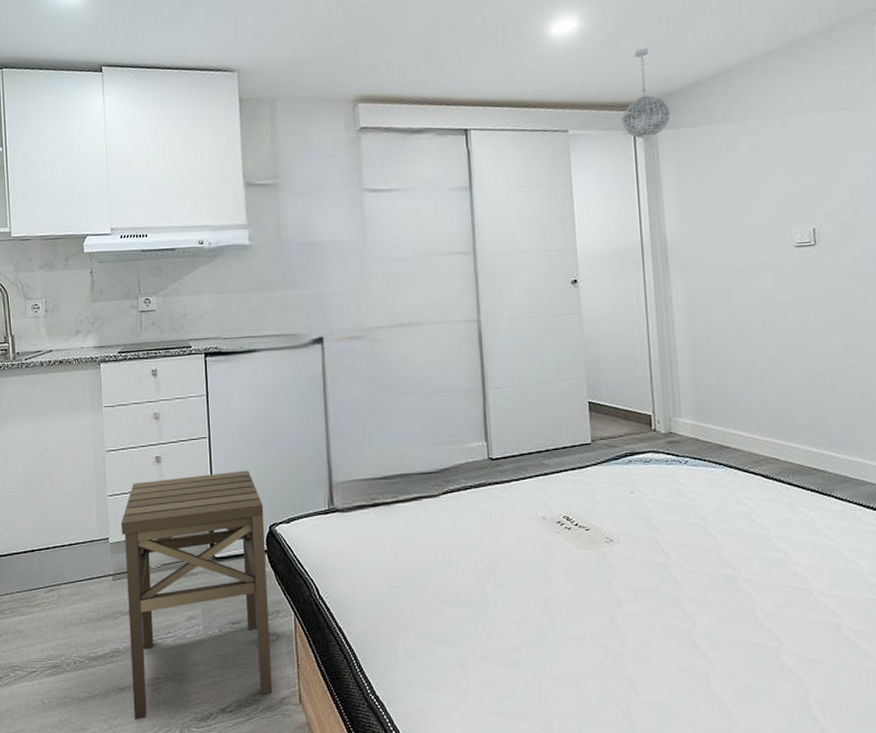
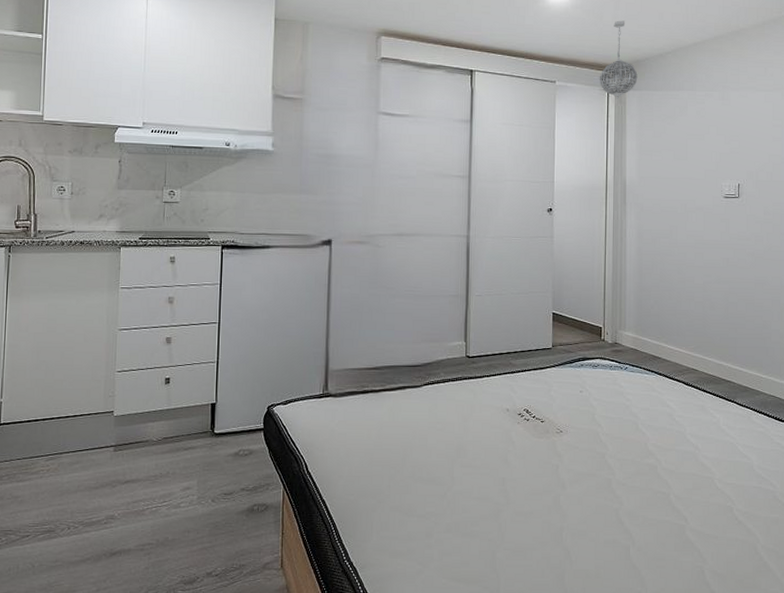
side table: present [120,470,273,720] -> none [123,355,264,583]

